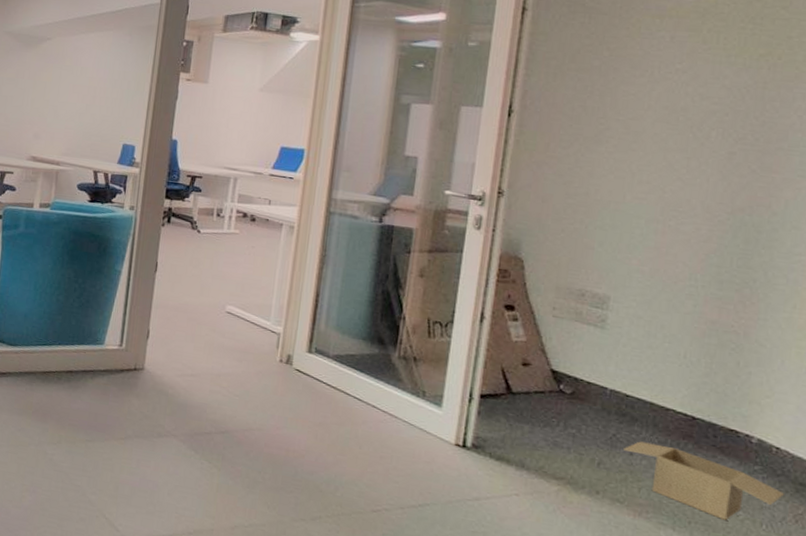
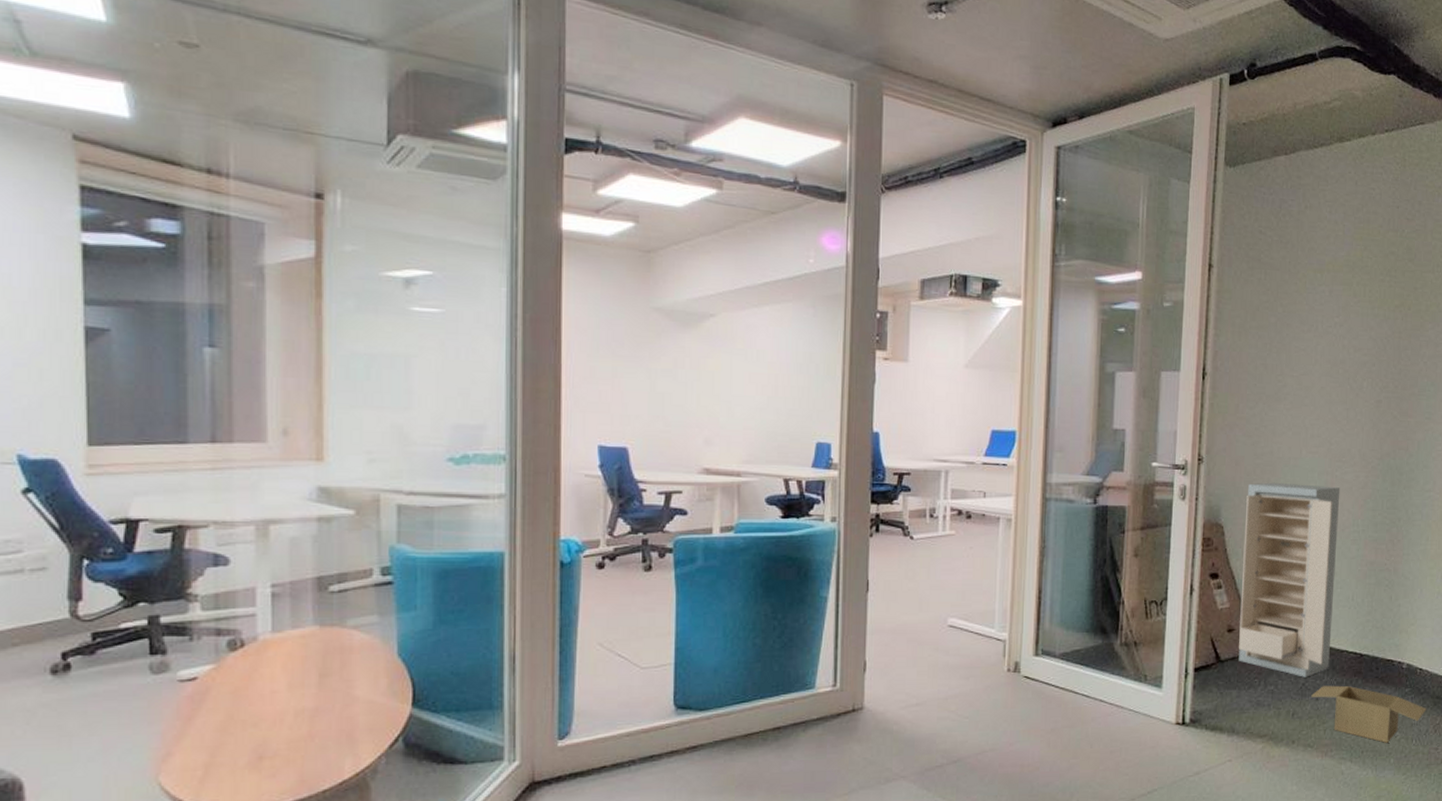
storage cabinet: none [534,222,675,429] -> present [1238,482,1340,677]

